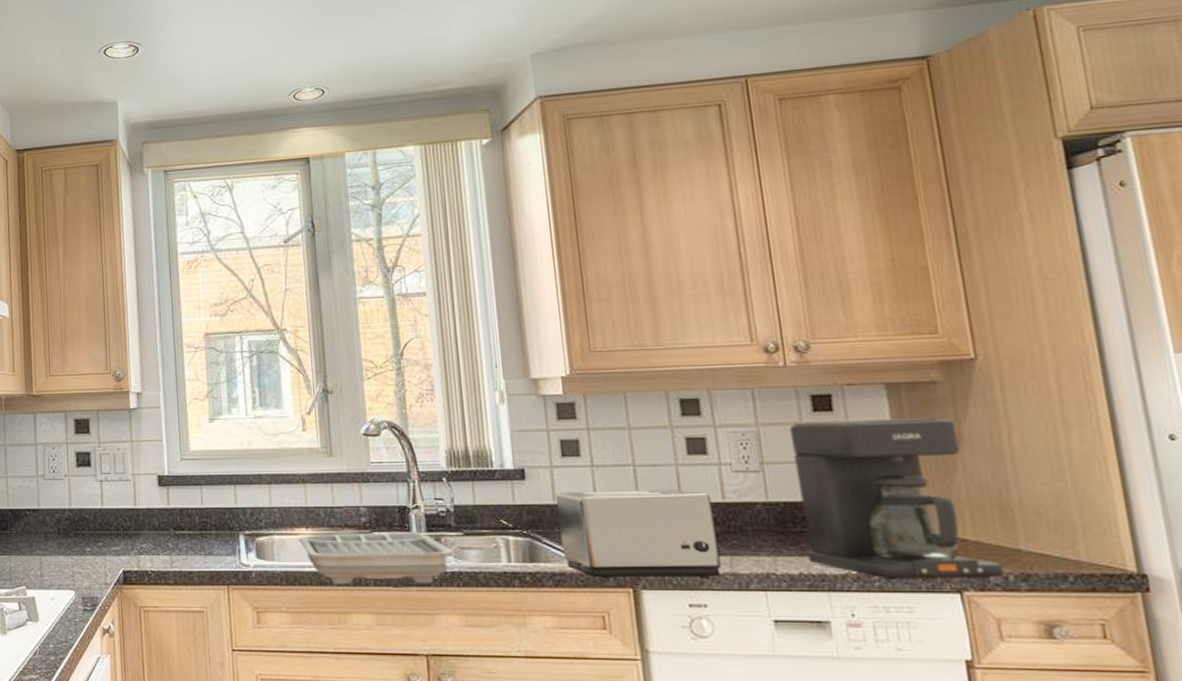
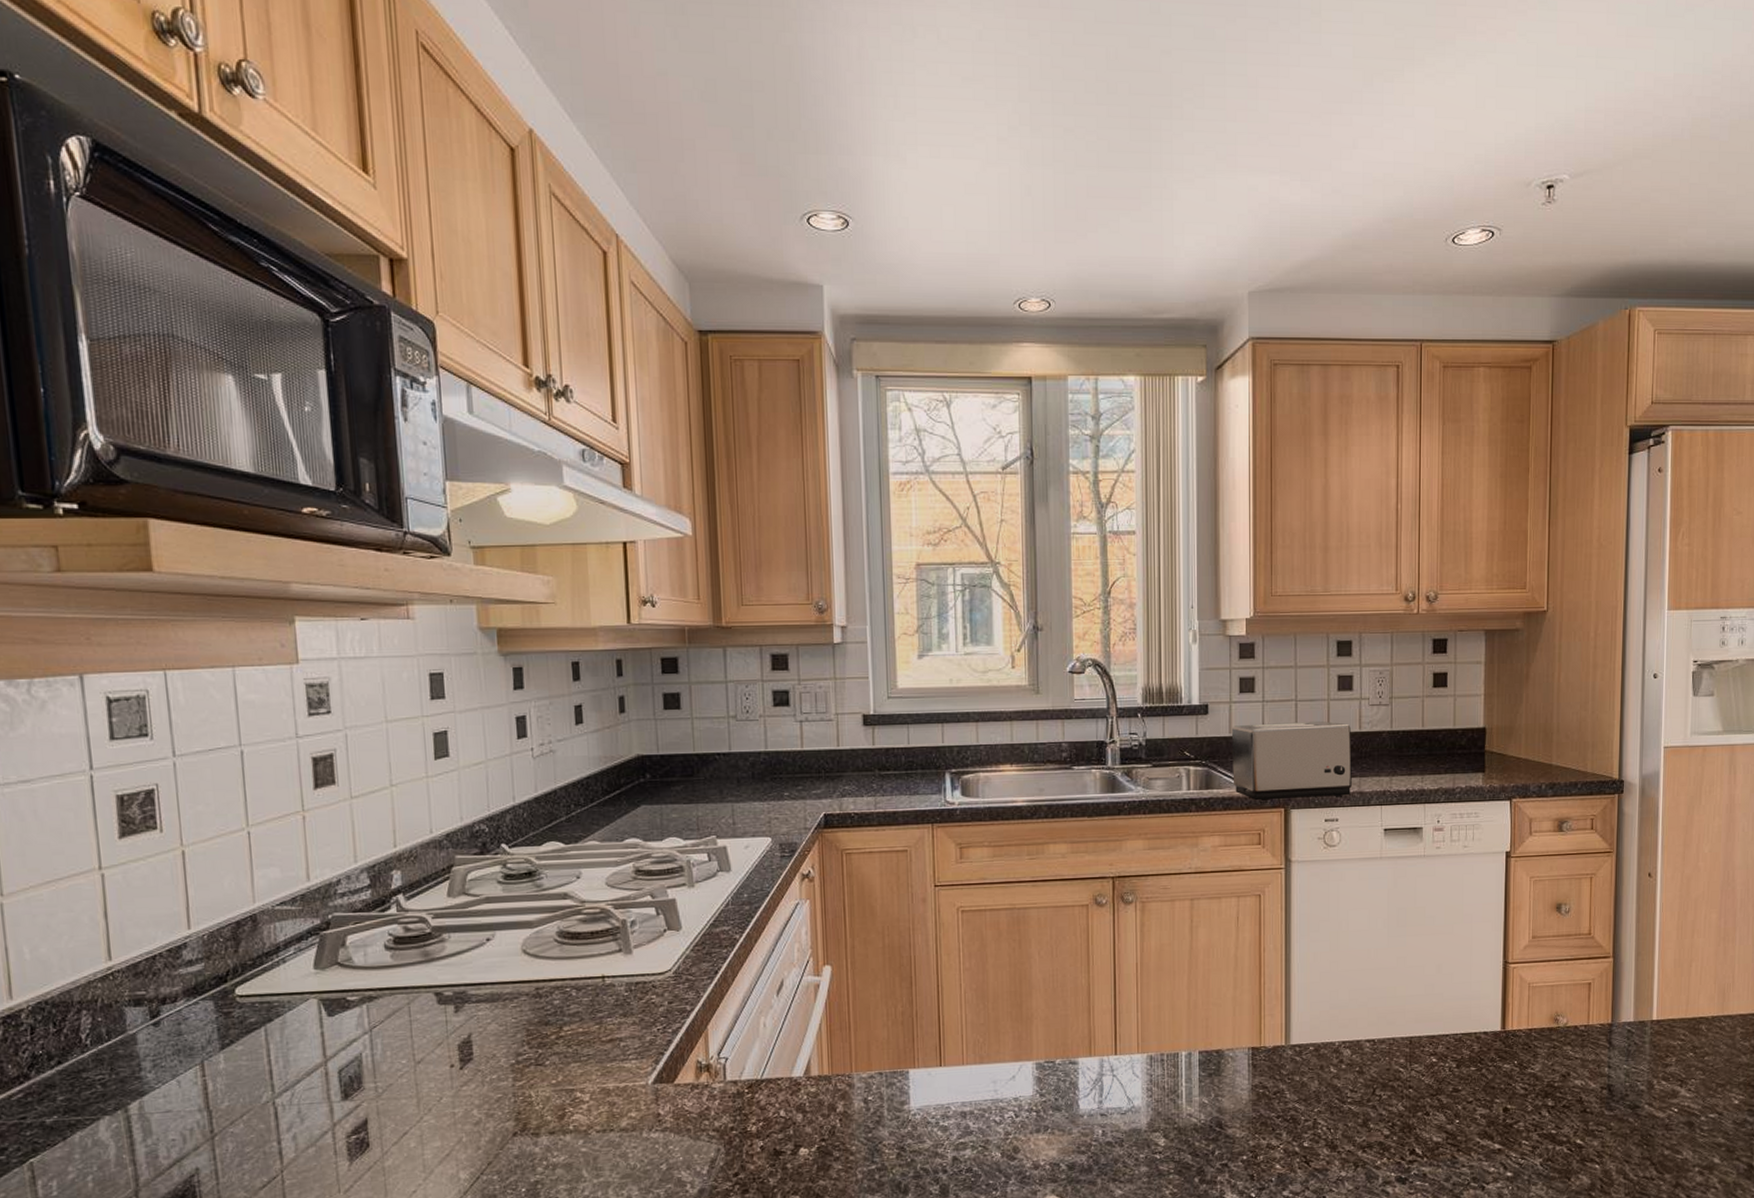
dish rack: present [298,533,453,585] -> none [1002,766,1142,818]
coffee maker: present [790,418,1004,580] -> none [1414,660,1540,792]

